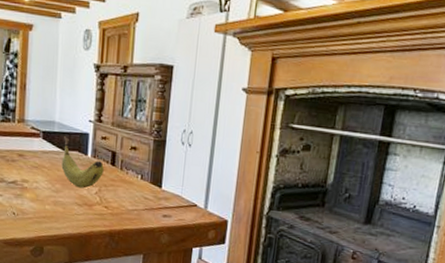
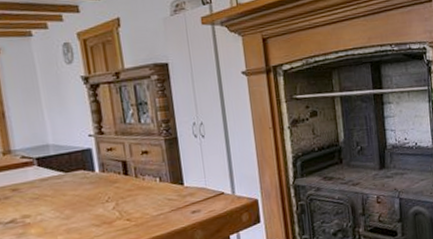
fruit: present [61,135,104,189] -> none [62,156,117,208]

